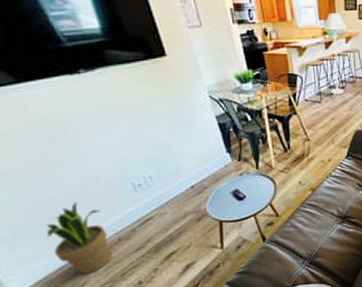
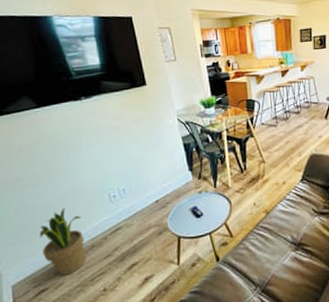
floor lamp: present [323,12,347,94] -> none [280,44,302,119]

